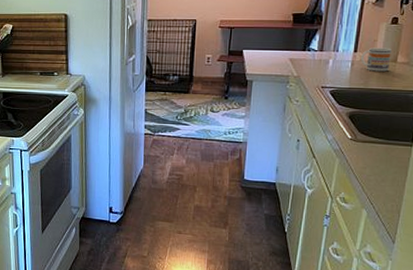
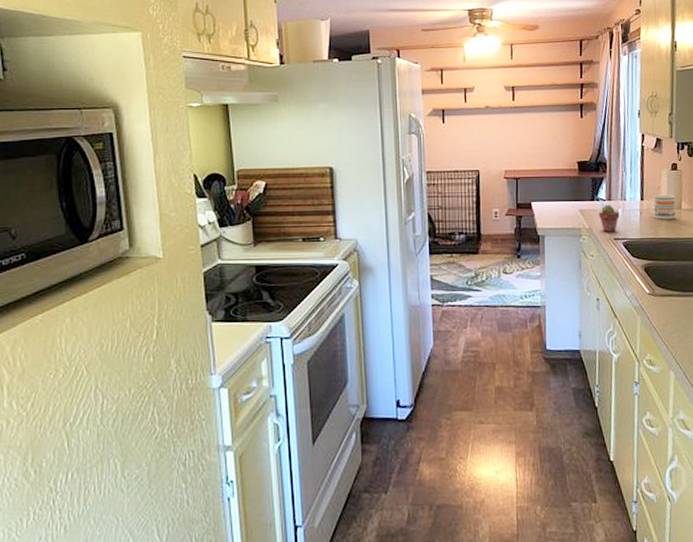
potted succulent: none [309,55,330,81] -> present [599,204,620,233]

